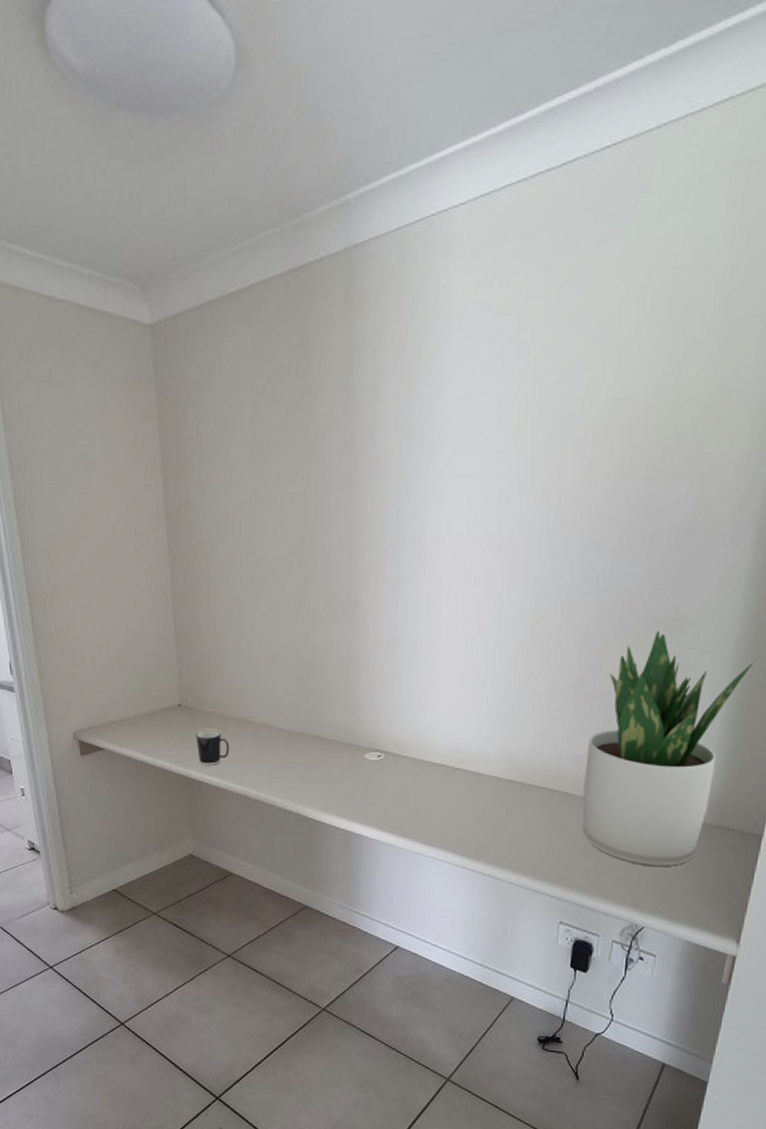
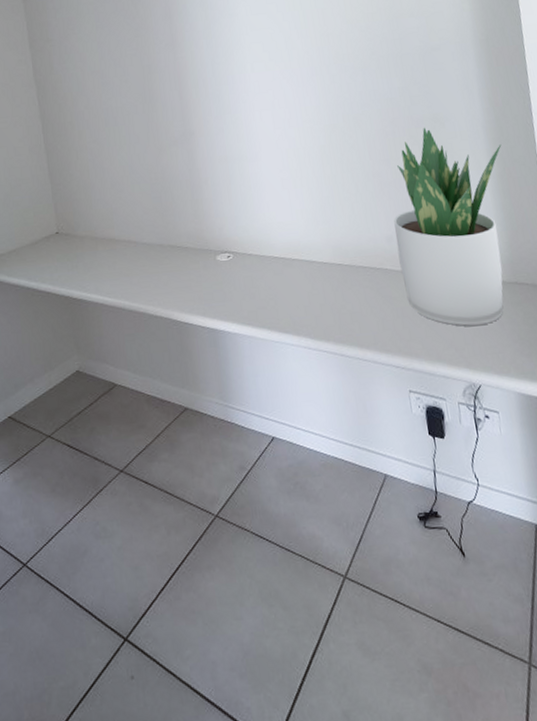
mug: present [196,730,230,765] -> none [73,251,103,284]

